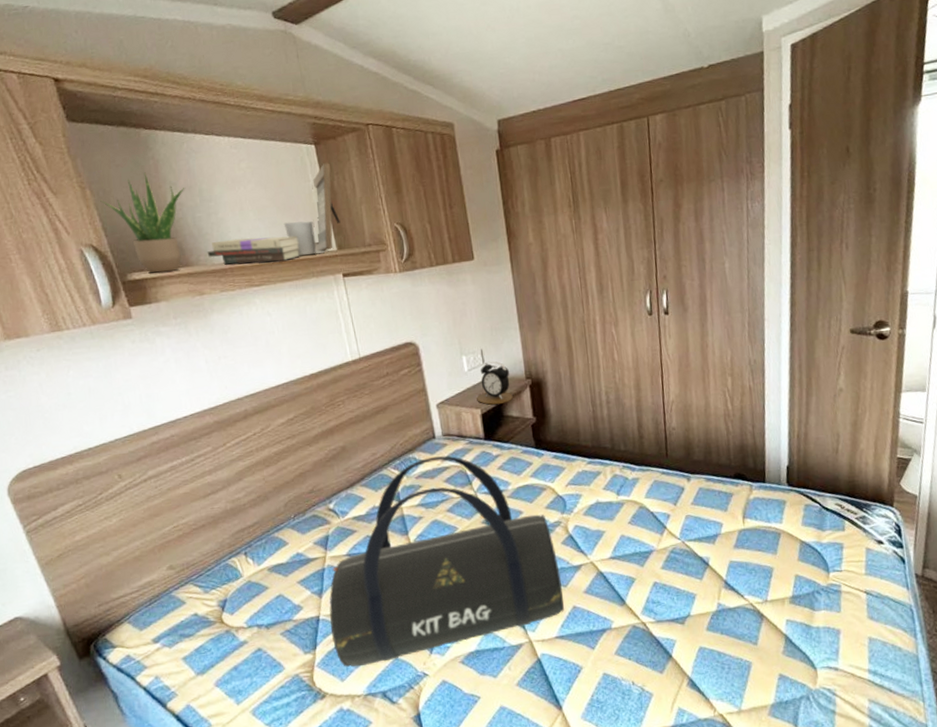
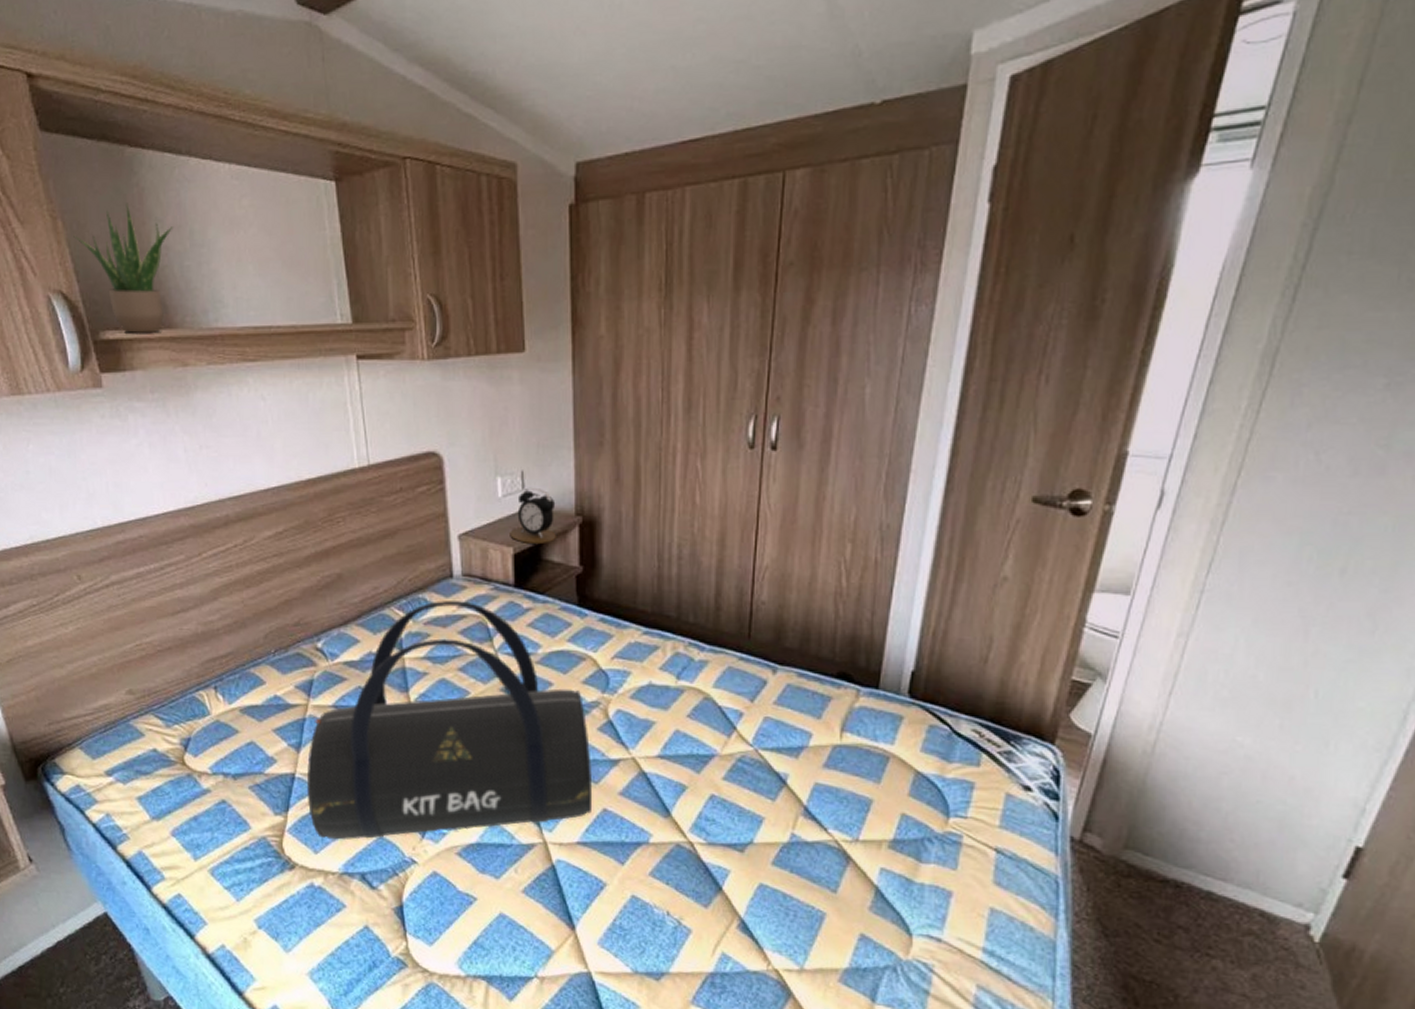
books: present [207,235,300,265] -> none [194,298,306,332]
candle holder: present [283,221,316,256] -> none [289,281,326,327]
picture frame: present [311,163,341,253] -> none [324,206,359,325]

